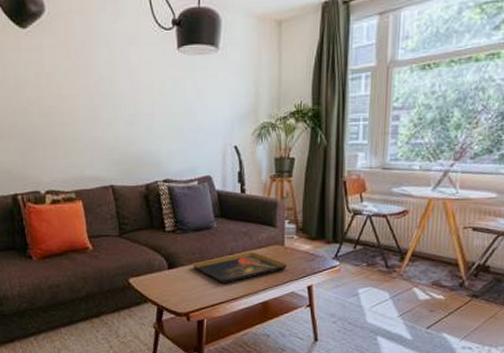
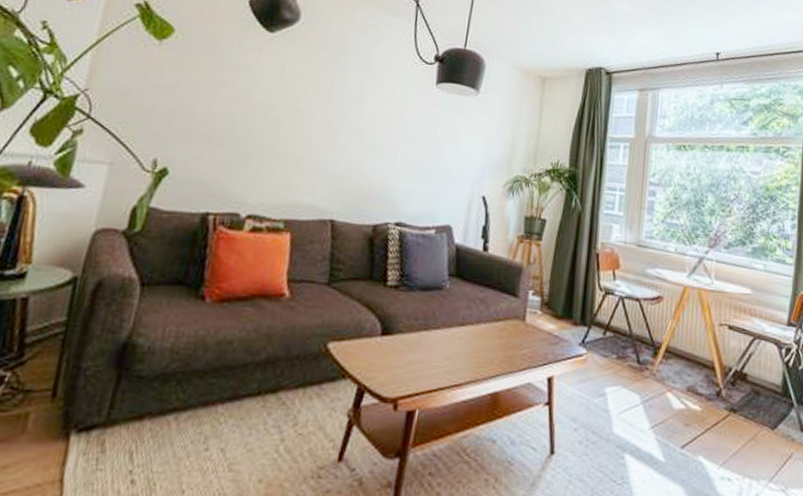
decorative tray: present [192,251,288,283] -> none [412,324,527,363]

